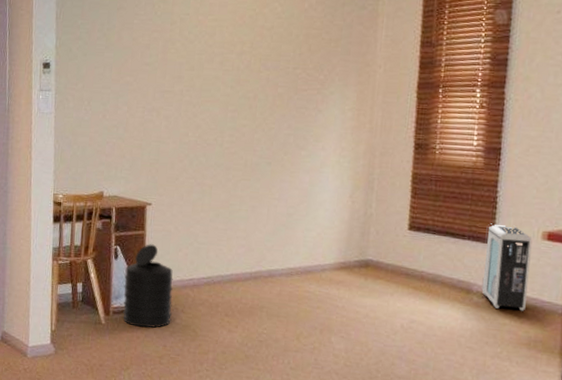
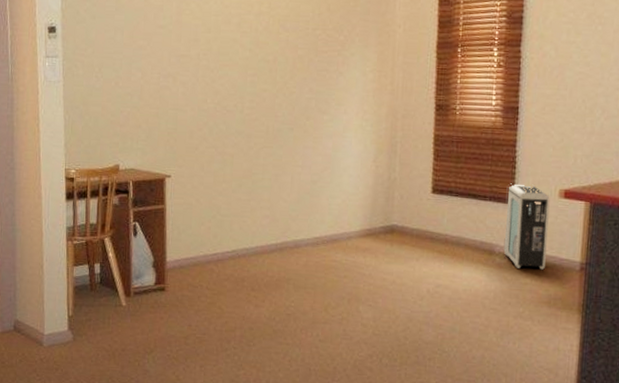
trash can: present [123,244,173,328] -> none [144,219,197,308]

